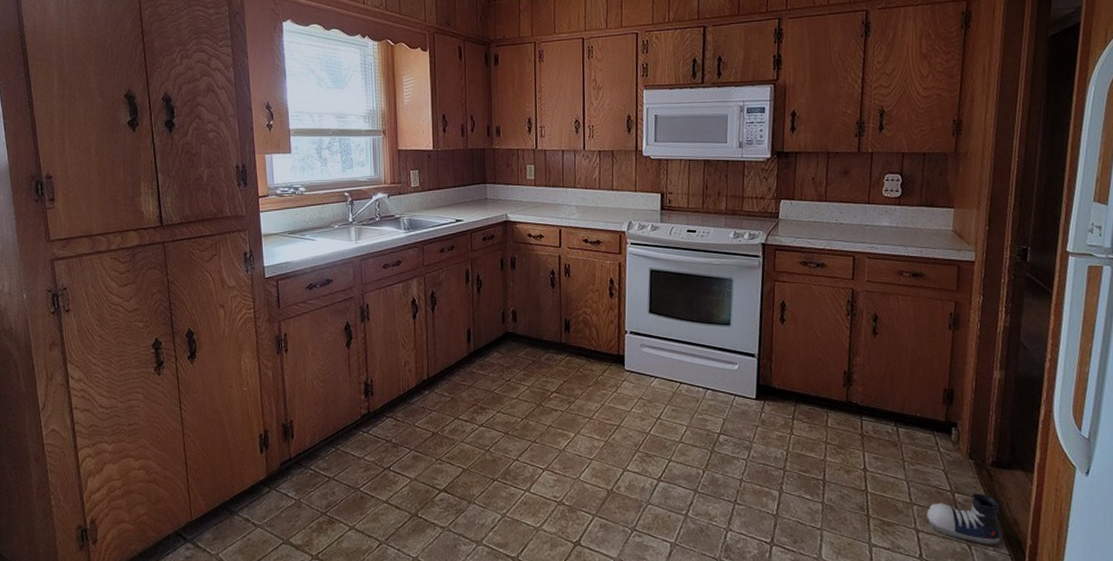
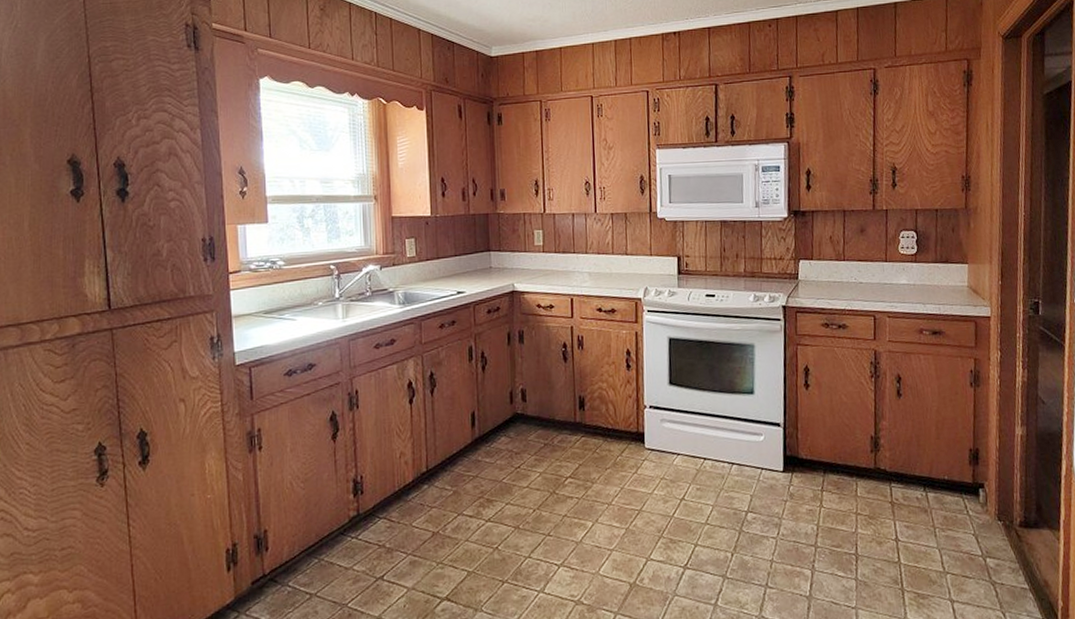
shoe: present [927,493,1002,545] -> none [960,556,1035,611]

